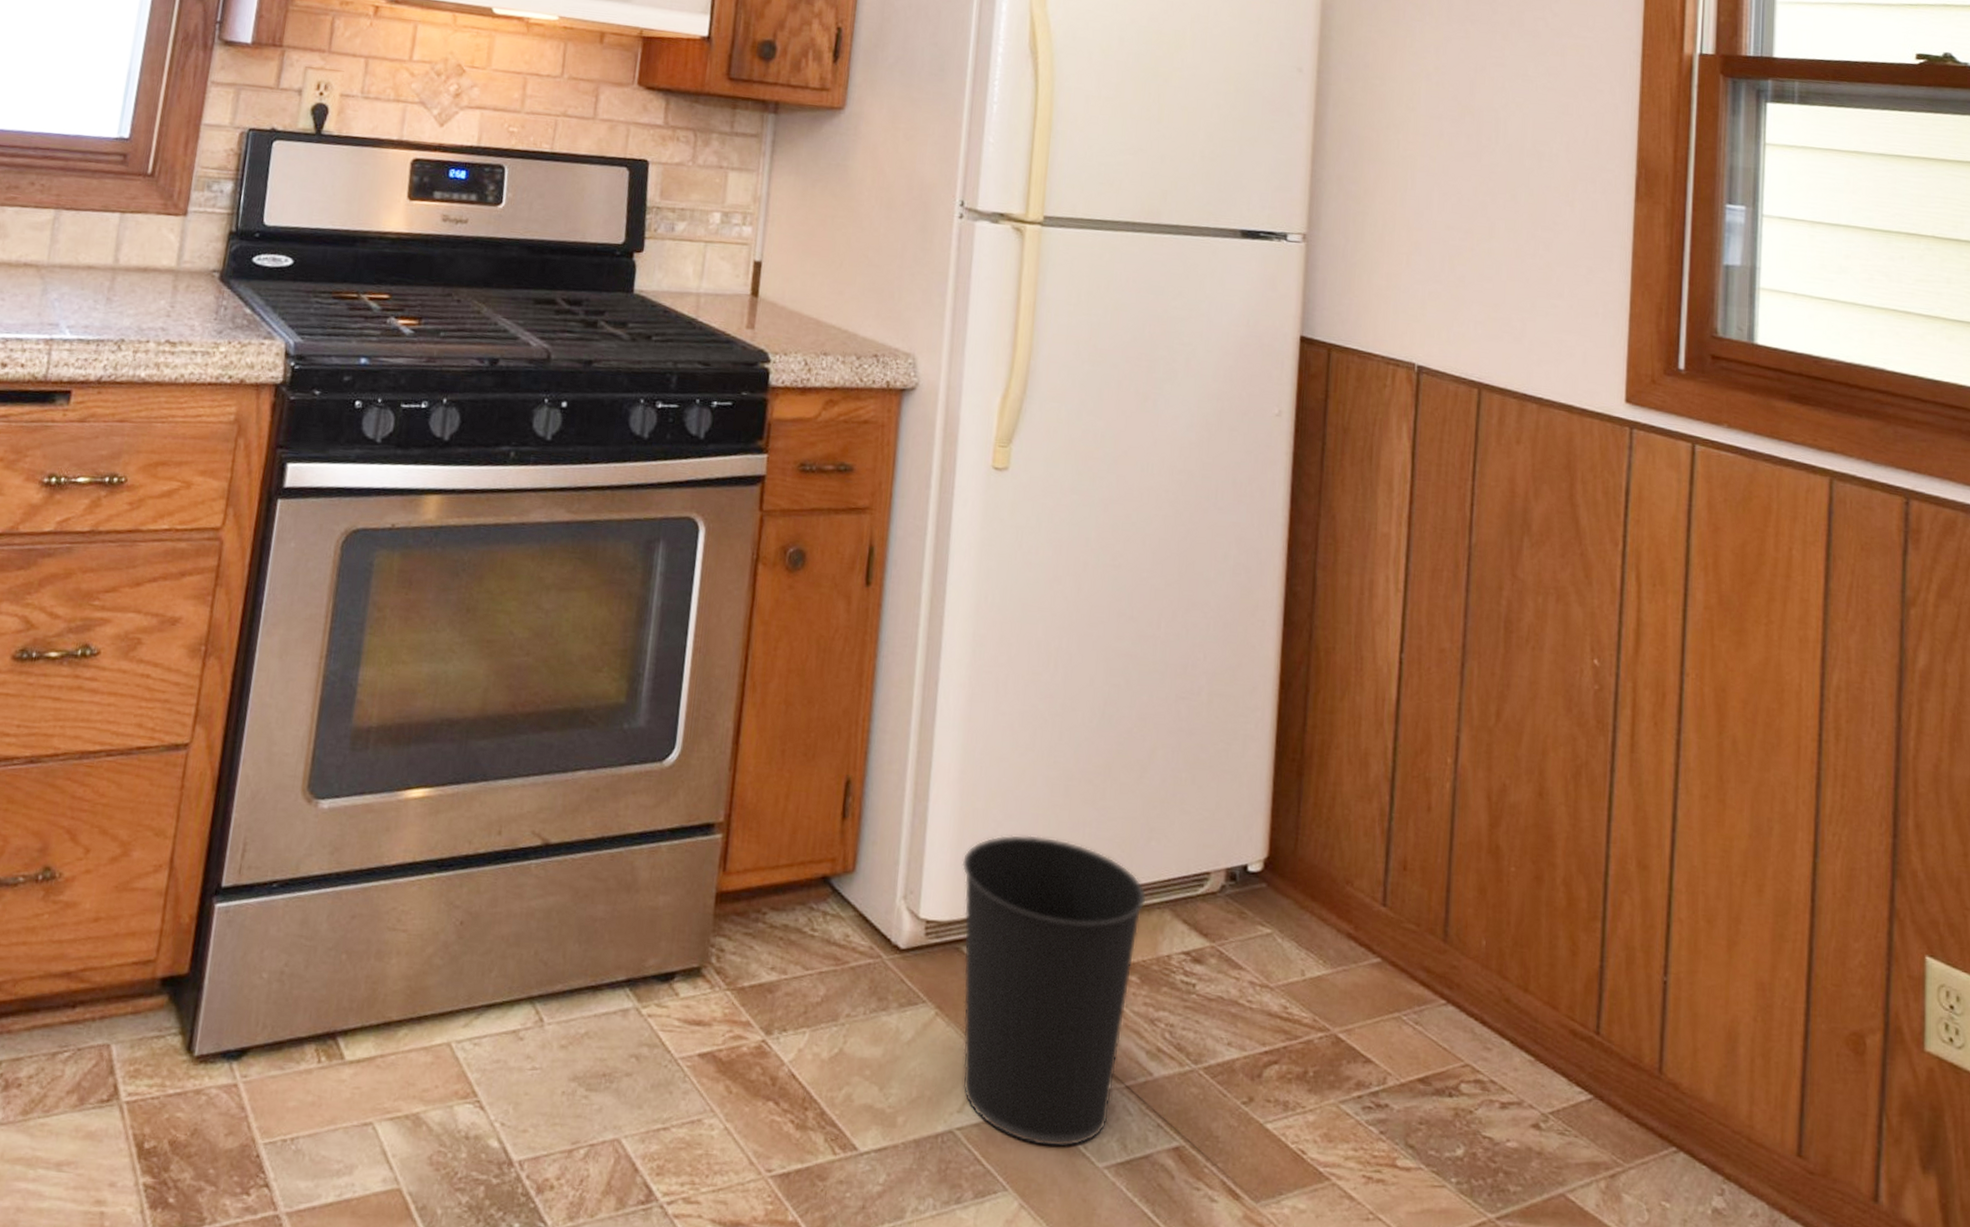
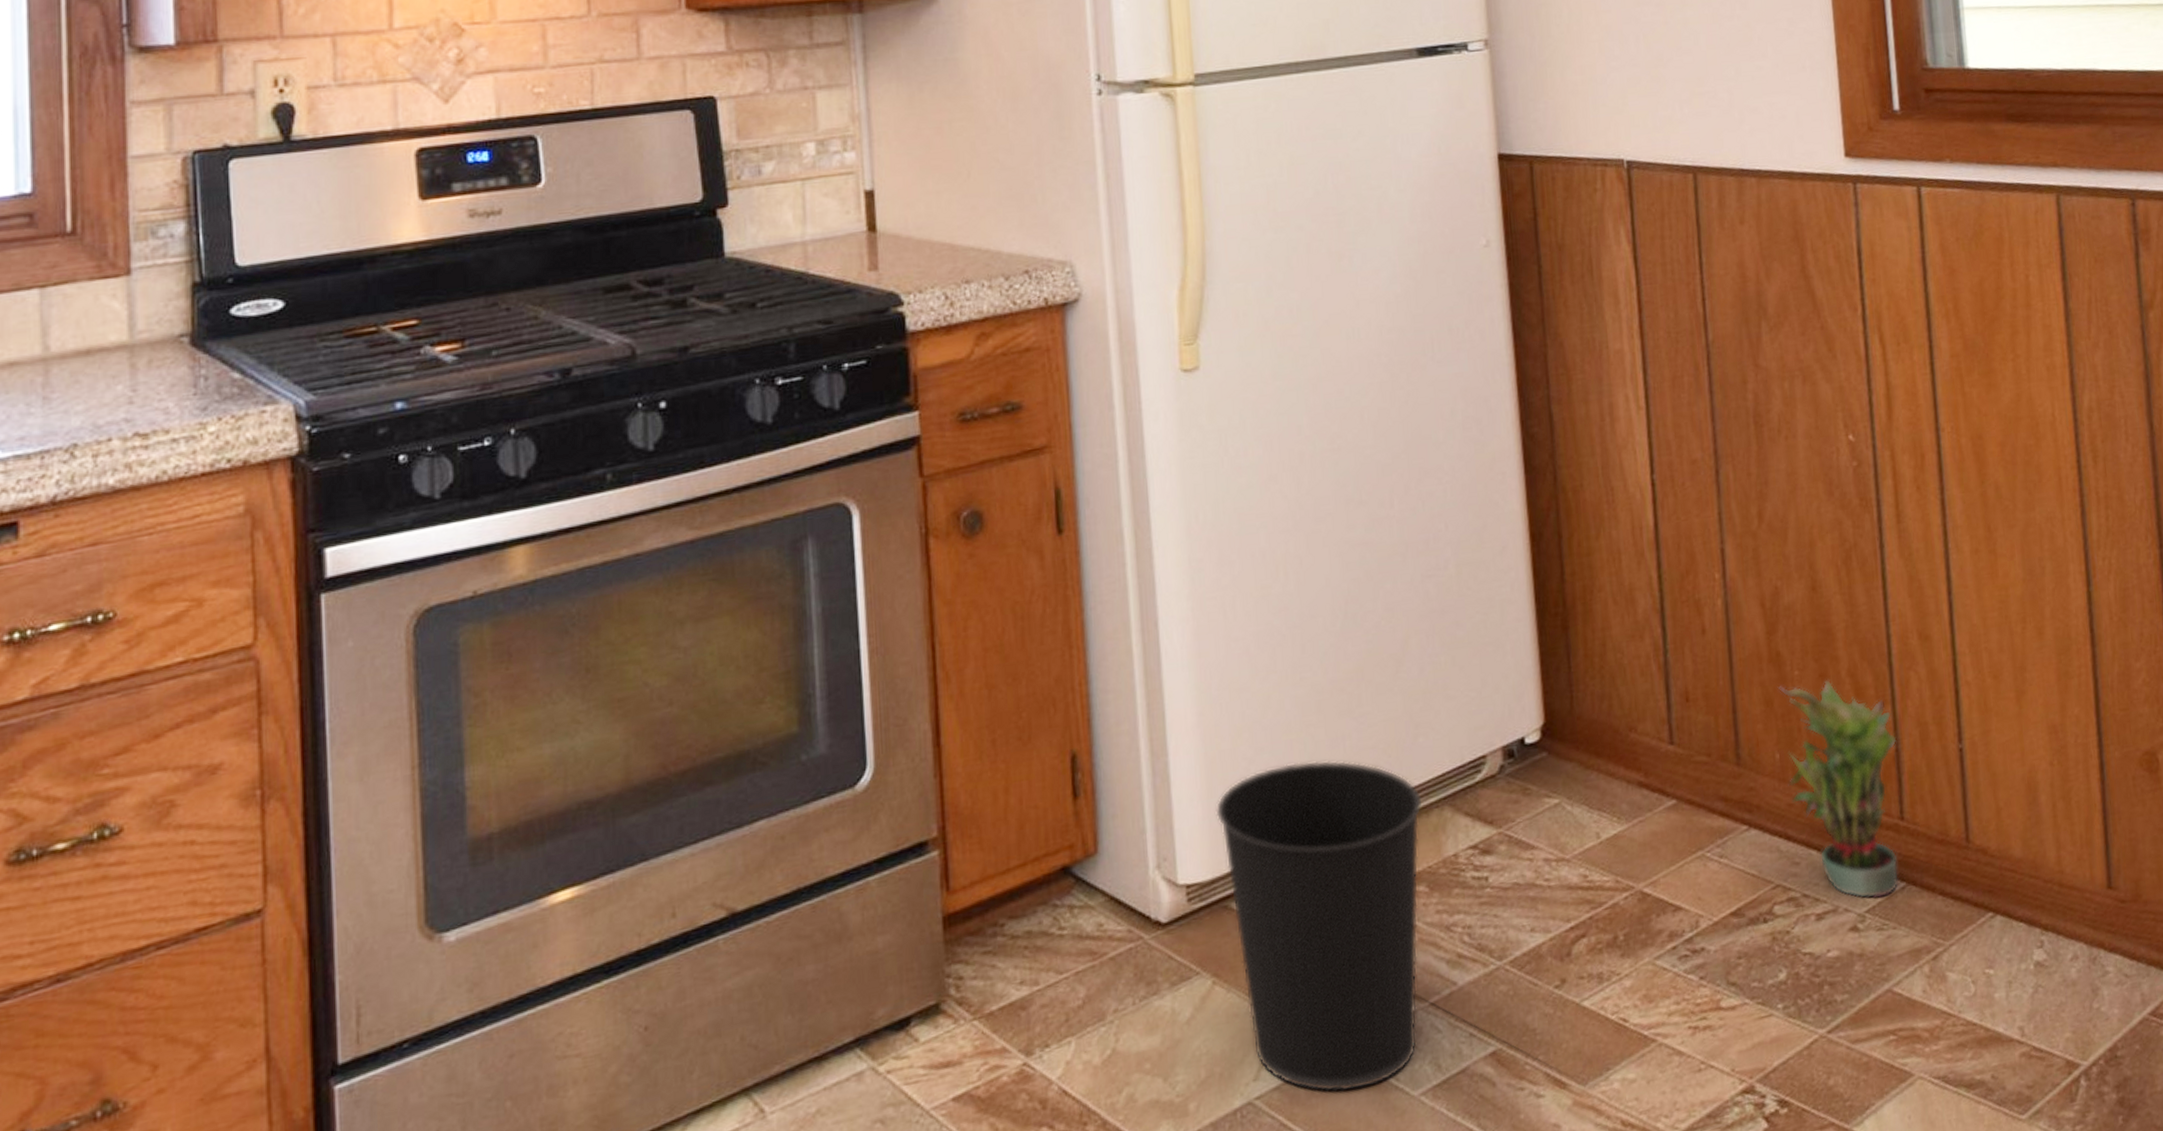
potted plant: none [1490,877,1603,1105] -> present [1777,680,1900,899]

